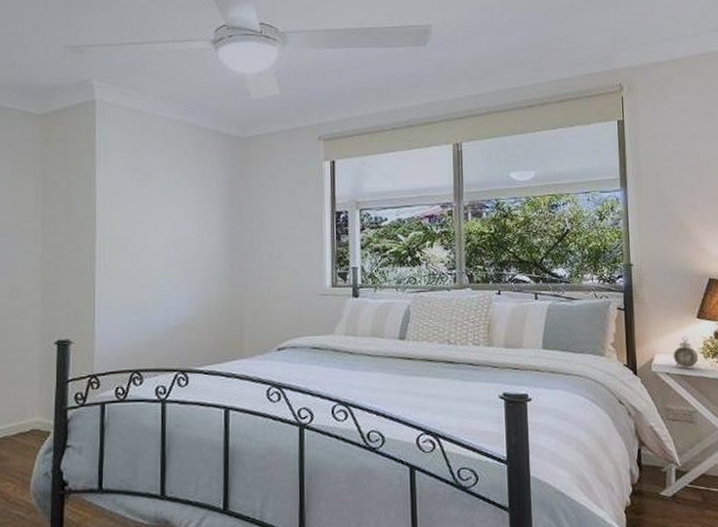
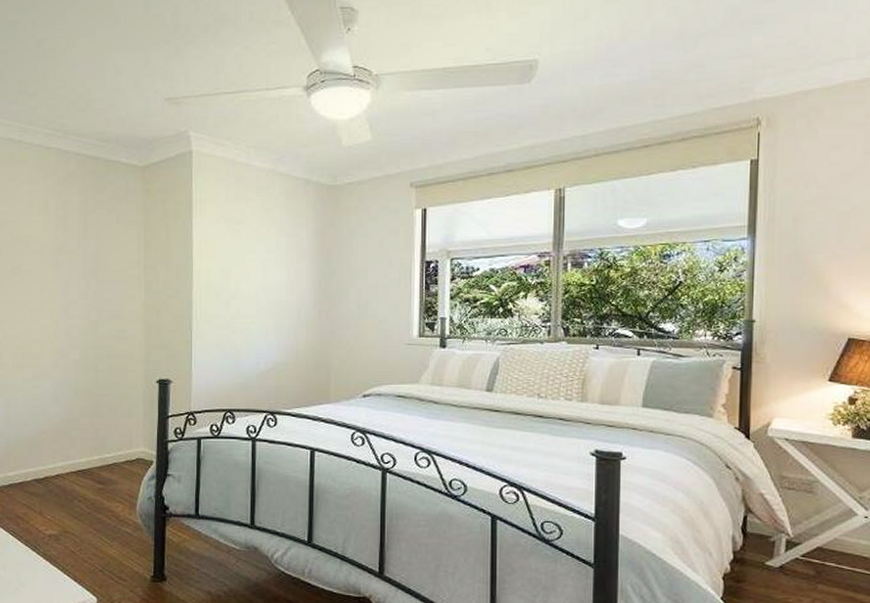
alarm clock: present [673,336,699,369] -> none [795,400,826,436]

